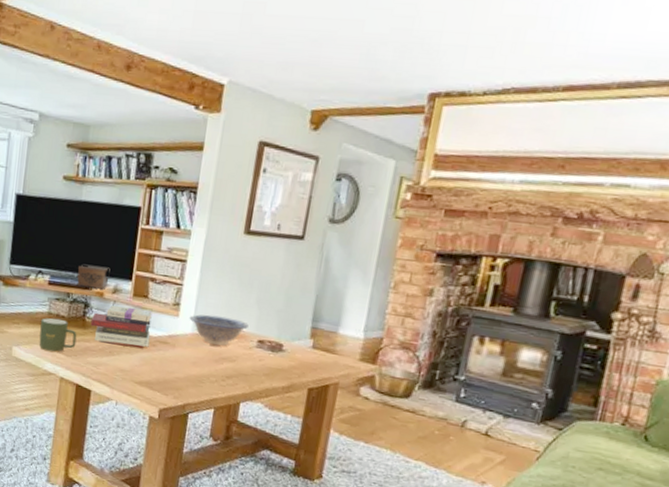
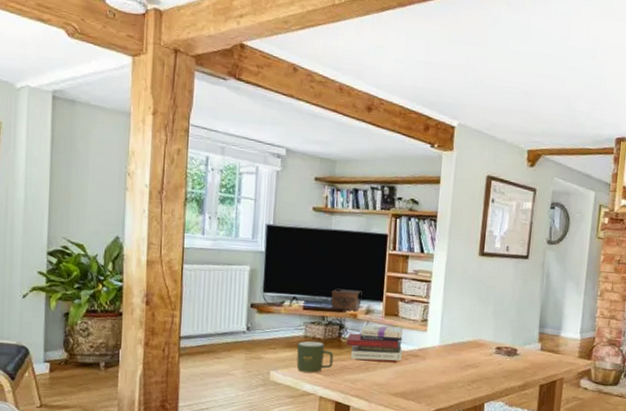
decorative bowl: present [189,314,249,346] -> none [436,328,488,355]

